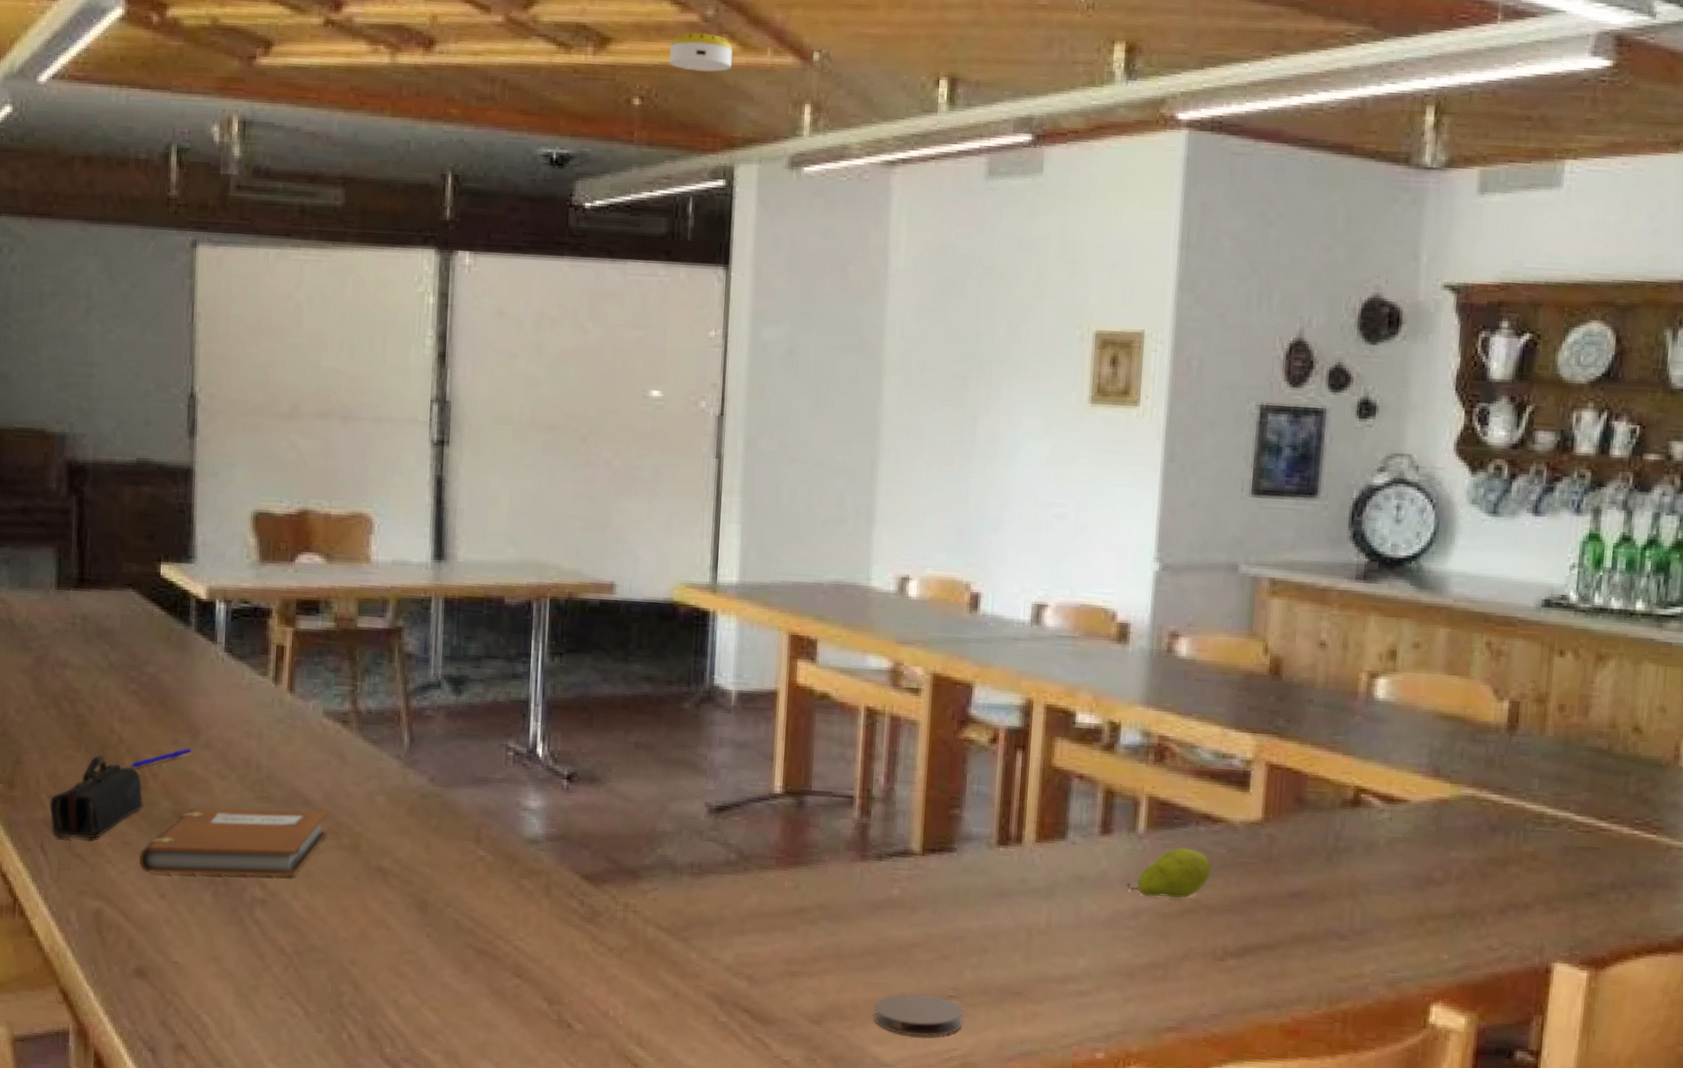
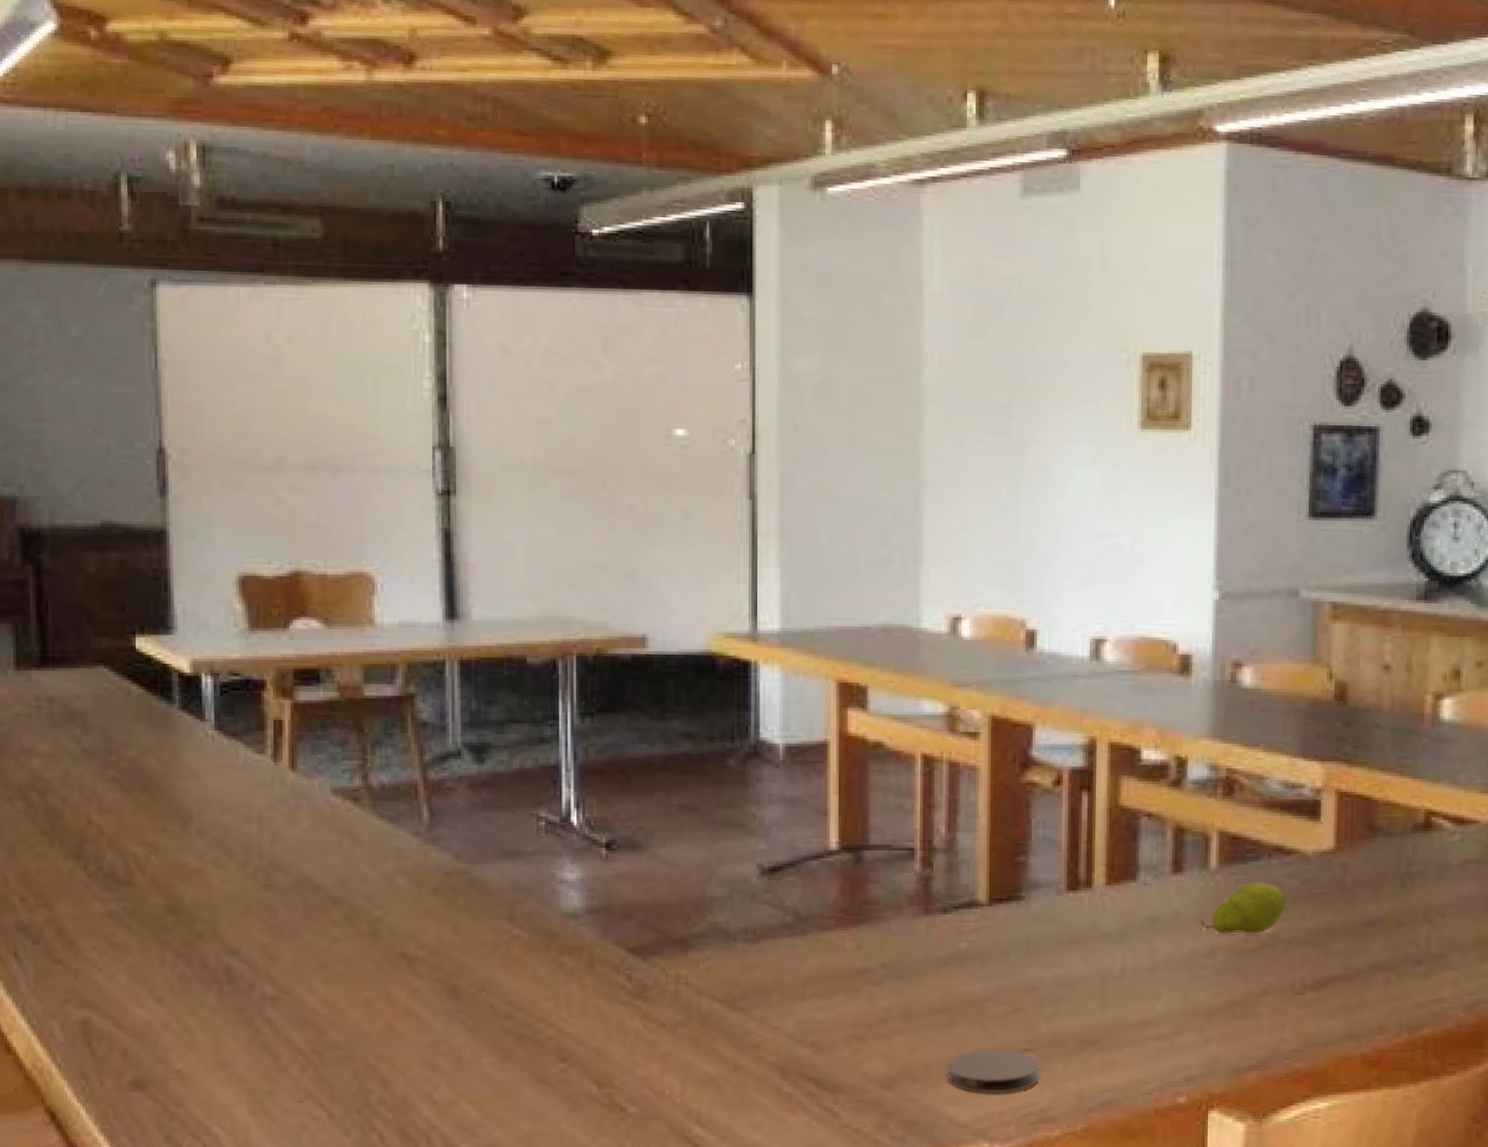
pencil case: present [49,755,143,839] -> none [22,851,131,944]
pen: present [129,748,192,767] -> none [112,837,183,861]
notebook: present [140,807,328,877] -> none [130,896,343,975]
smoke detector: present [669,32,733,72] -> none [676,44,744,87]

